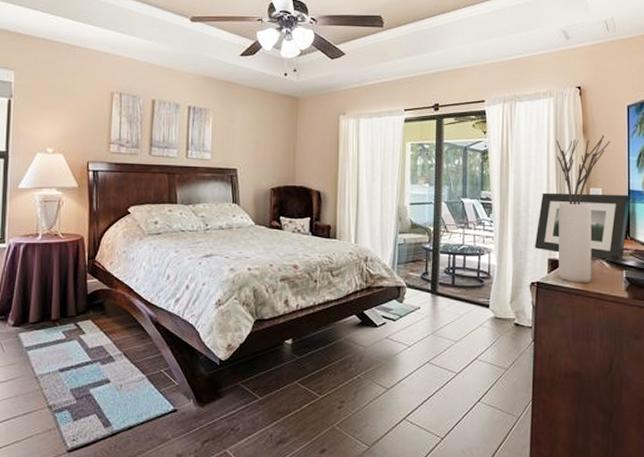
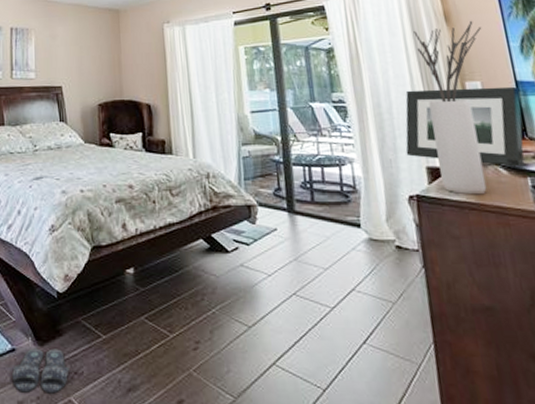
slippers: none [173,409,227,447] -> present [12,348,70,394]

